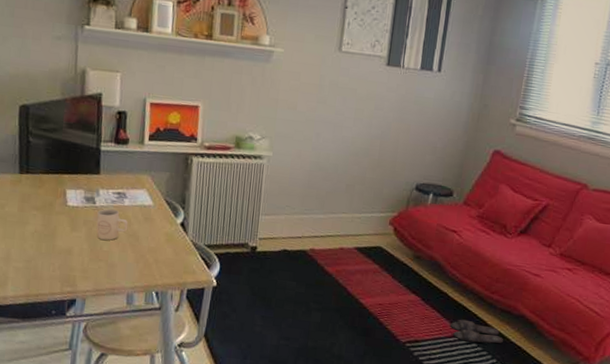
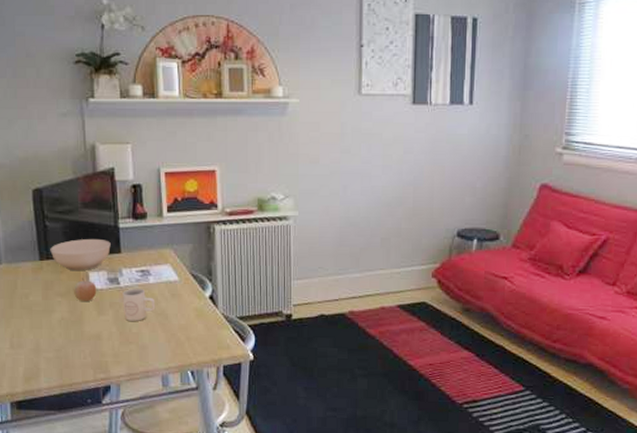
bowl: none [31,157,91,188] -> present [50,238,111,271]
fruit: none [50,194,73,217] -> present [74,278,97,301]
slippers: present [451,319,503,344] -> none [511,373,571,398]

